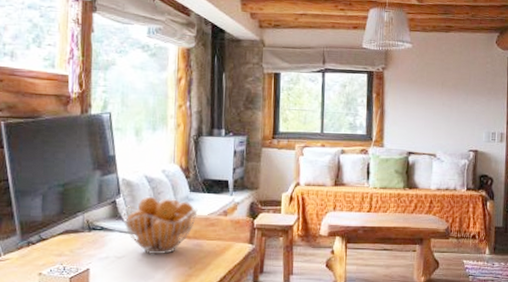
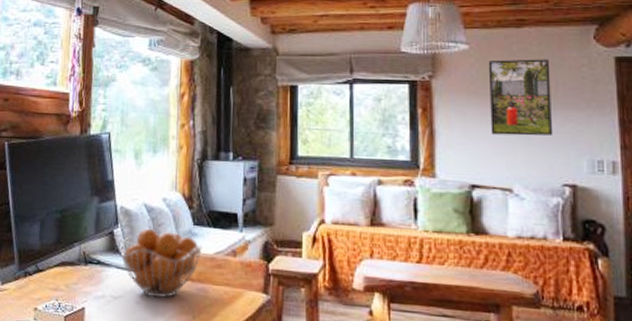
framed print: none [424,57,466,115] -> present [488,59,553,136]

